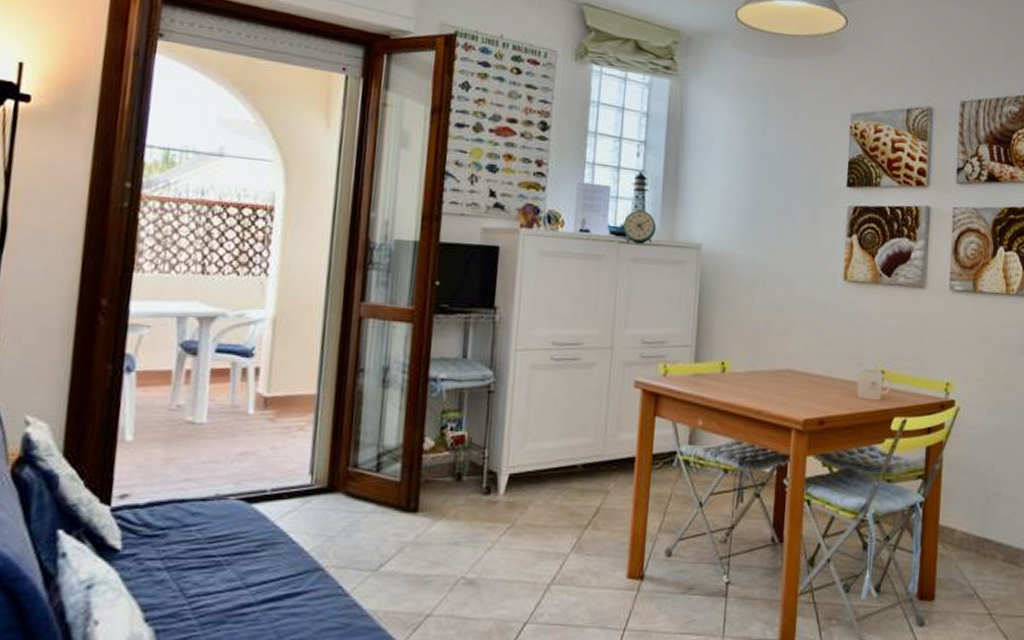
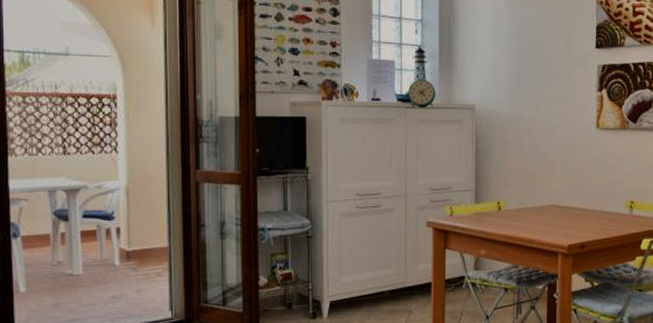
mug: present [856,369,892,402] -> none [611,200,640,227]

